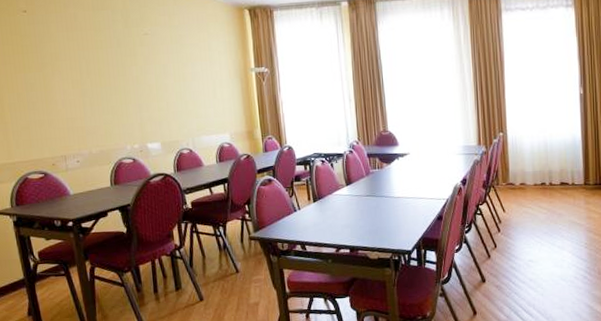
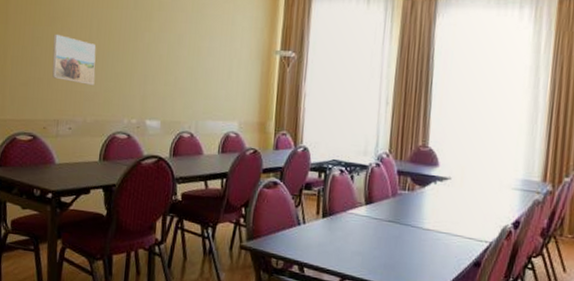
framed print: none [45,78,94,120] -> present [52,34,96,85]

